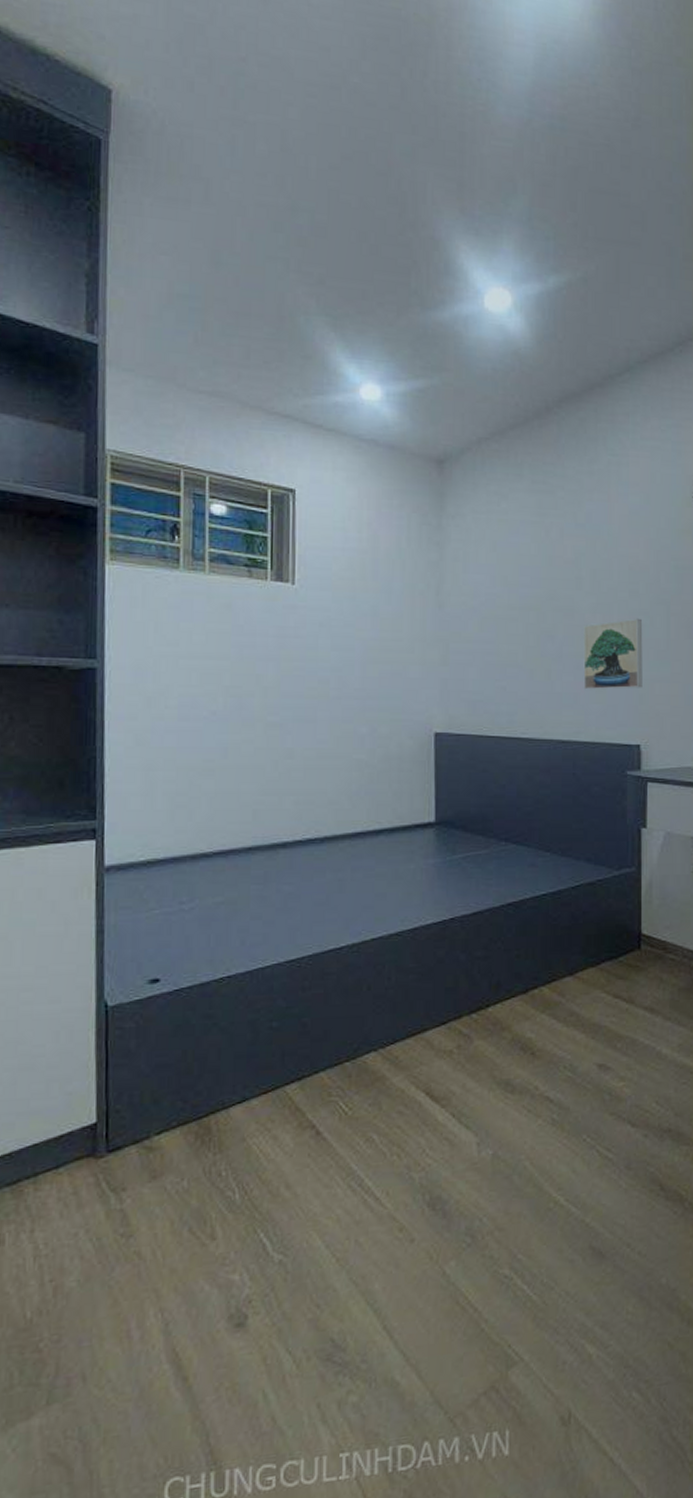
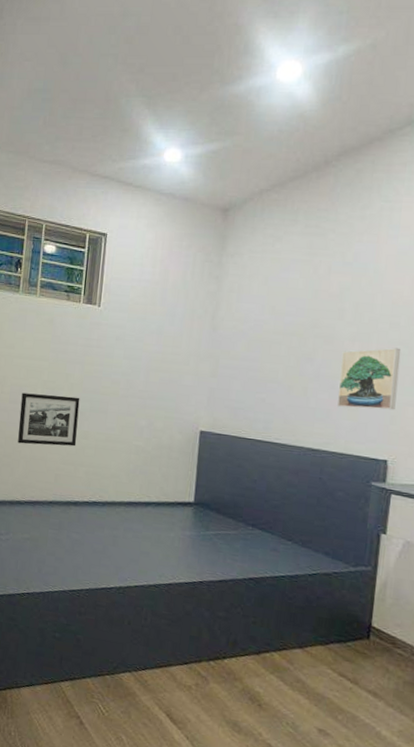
picture frame: none [194,704,279,775] -> present [18,392,80,447]

